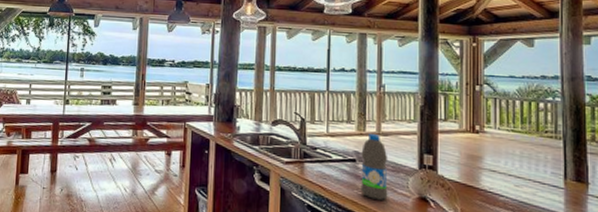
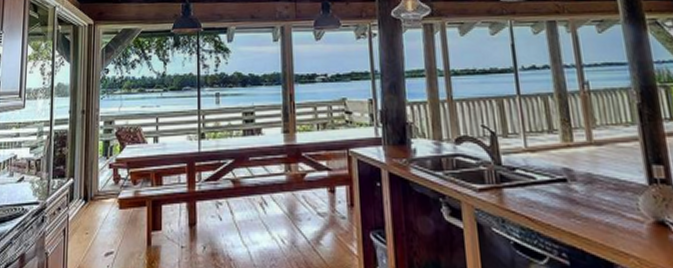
water bottle: present [360,134,388,200] -> none [571,145,615,229]

